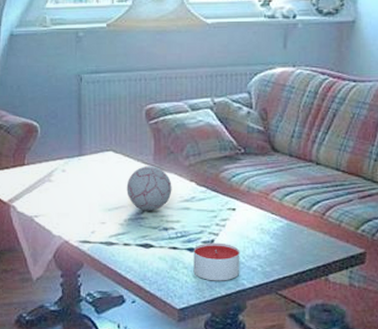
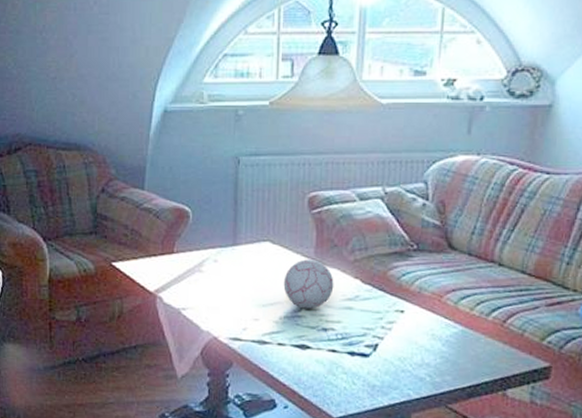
candle: present [193,242,240,281] -> none [353,347,407,390]

